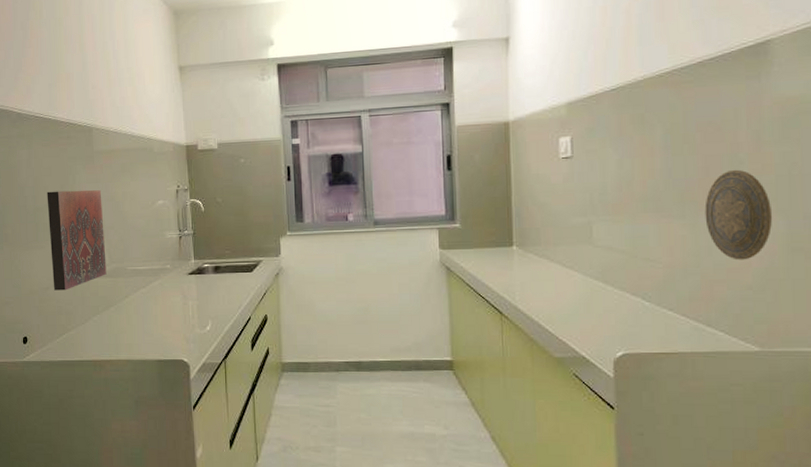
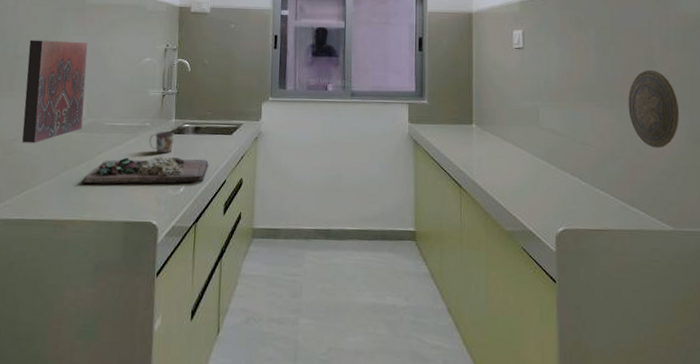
cutting board: none [113,296,232,327] -> present [81,156,209,185]
mug: none [171,272,196,294] -> present [149,131,175,154]

